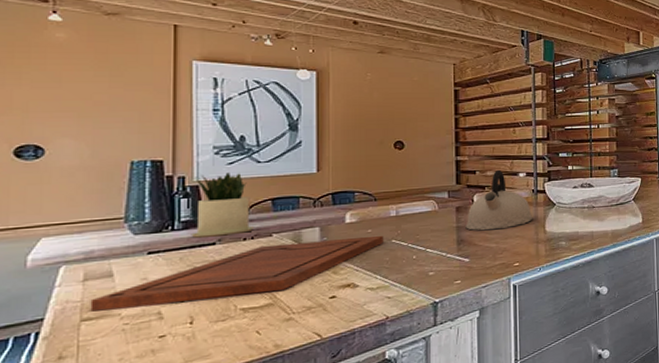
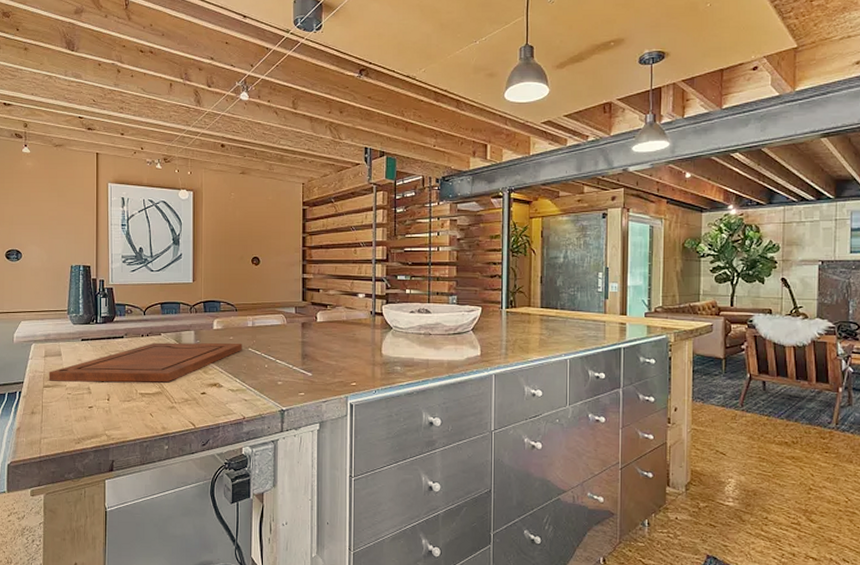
planter: present [191,172,255,239] -> none [108,278,149,332]
kettle: present [465,170,533,231] -> none [309,290,370,348]

